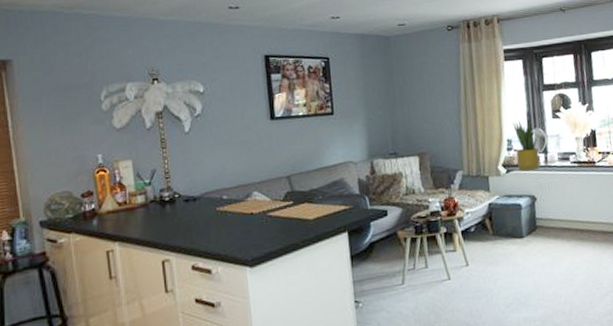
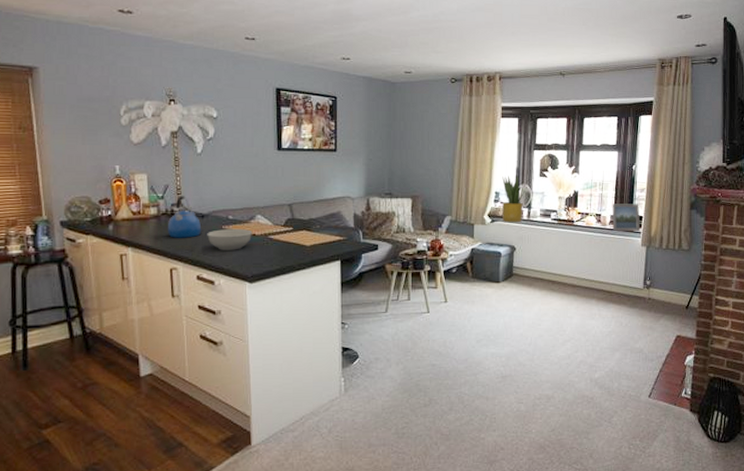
kettle: none [156,179,195,227] -> present [167,196,202,238]
bowl: none [200,208,250,235] -> present [207,229,253,250]

